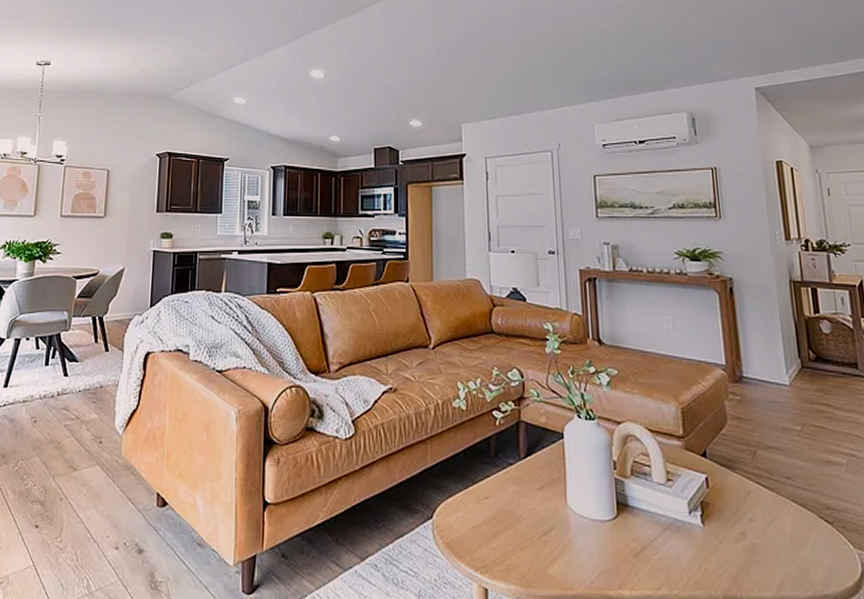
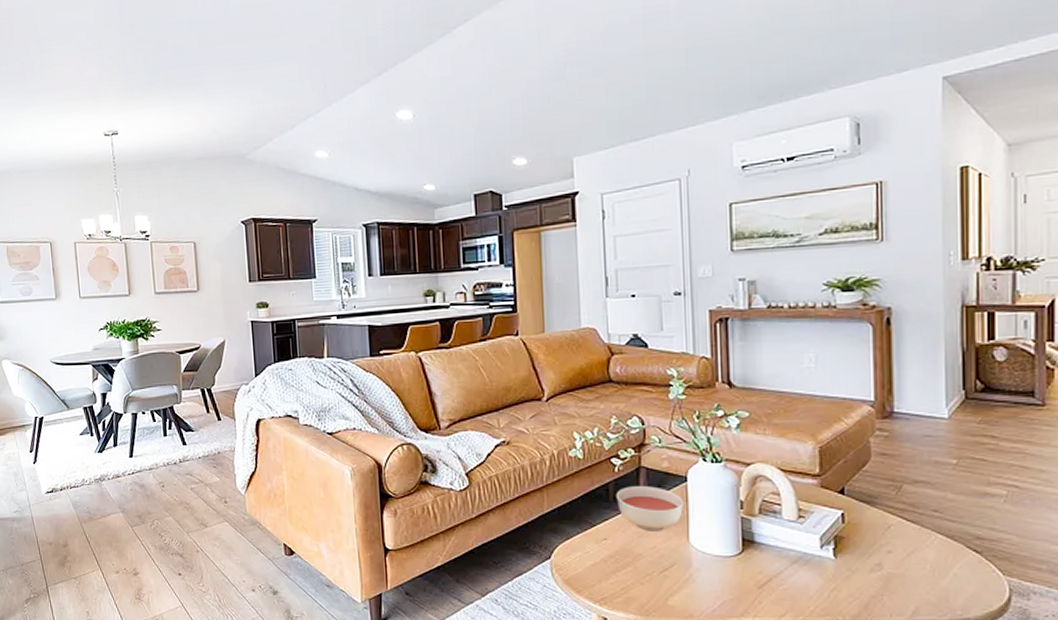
bowl: none [497,441,562,491] -> present [615,486,685,532]

